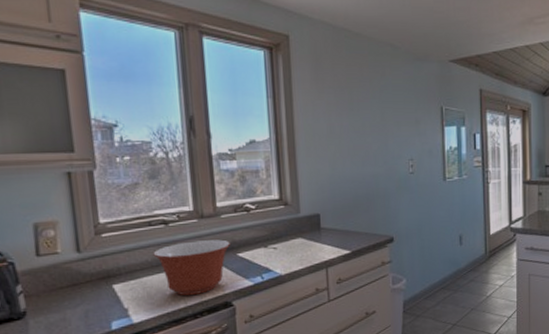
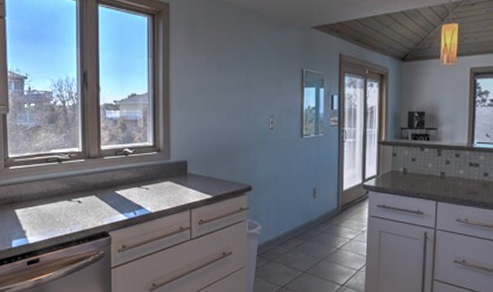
mixing bowl: present [153,239,230,296] -> none [48,177,110,224]

